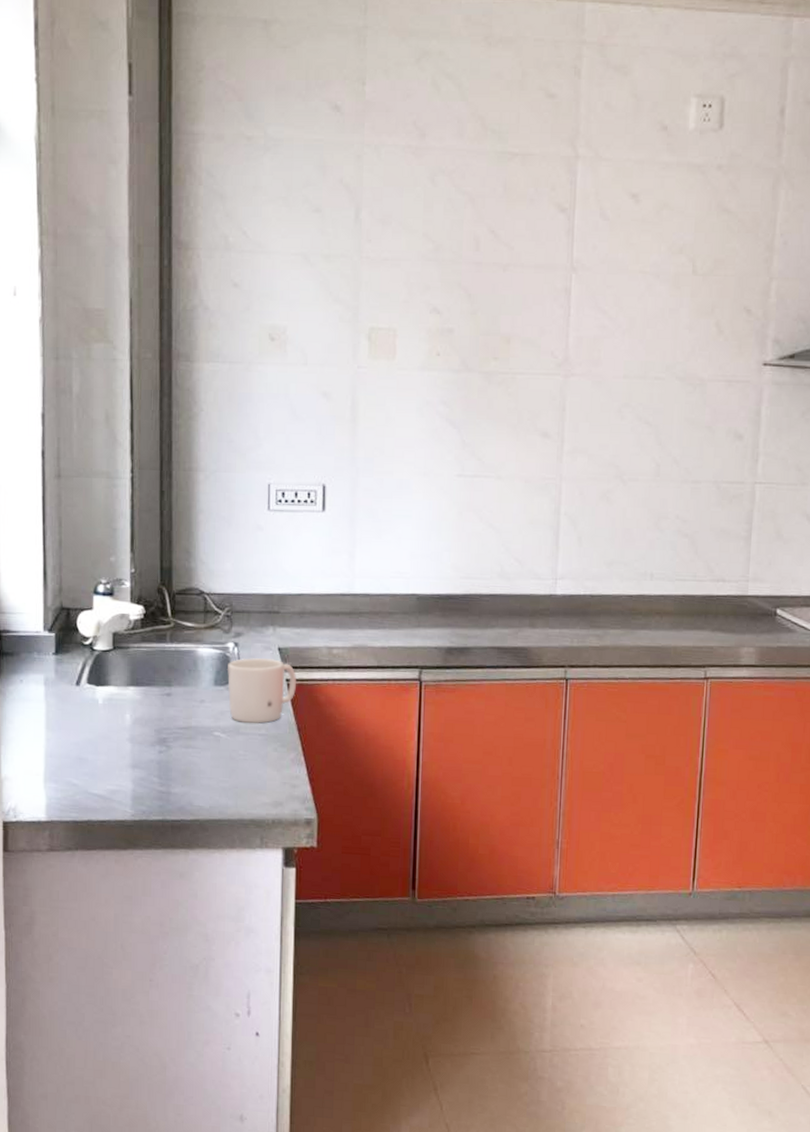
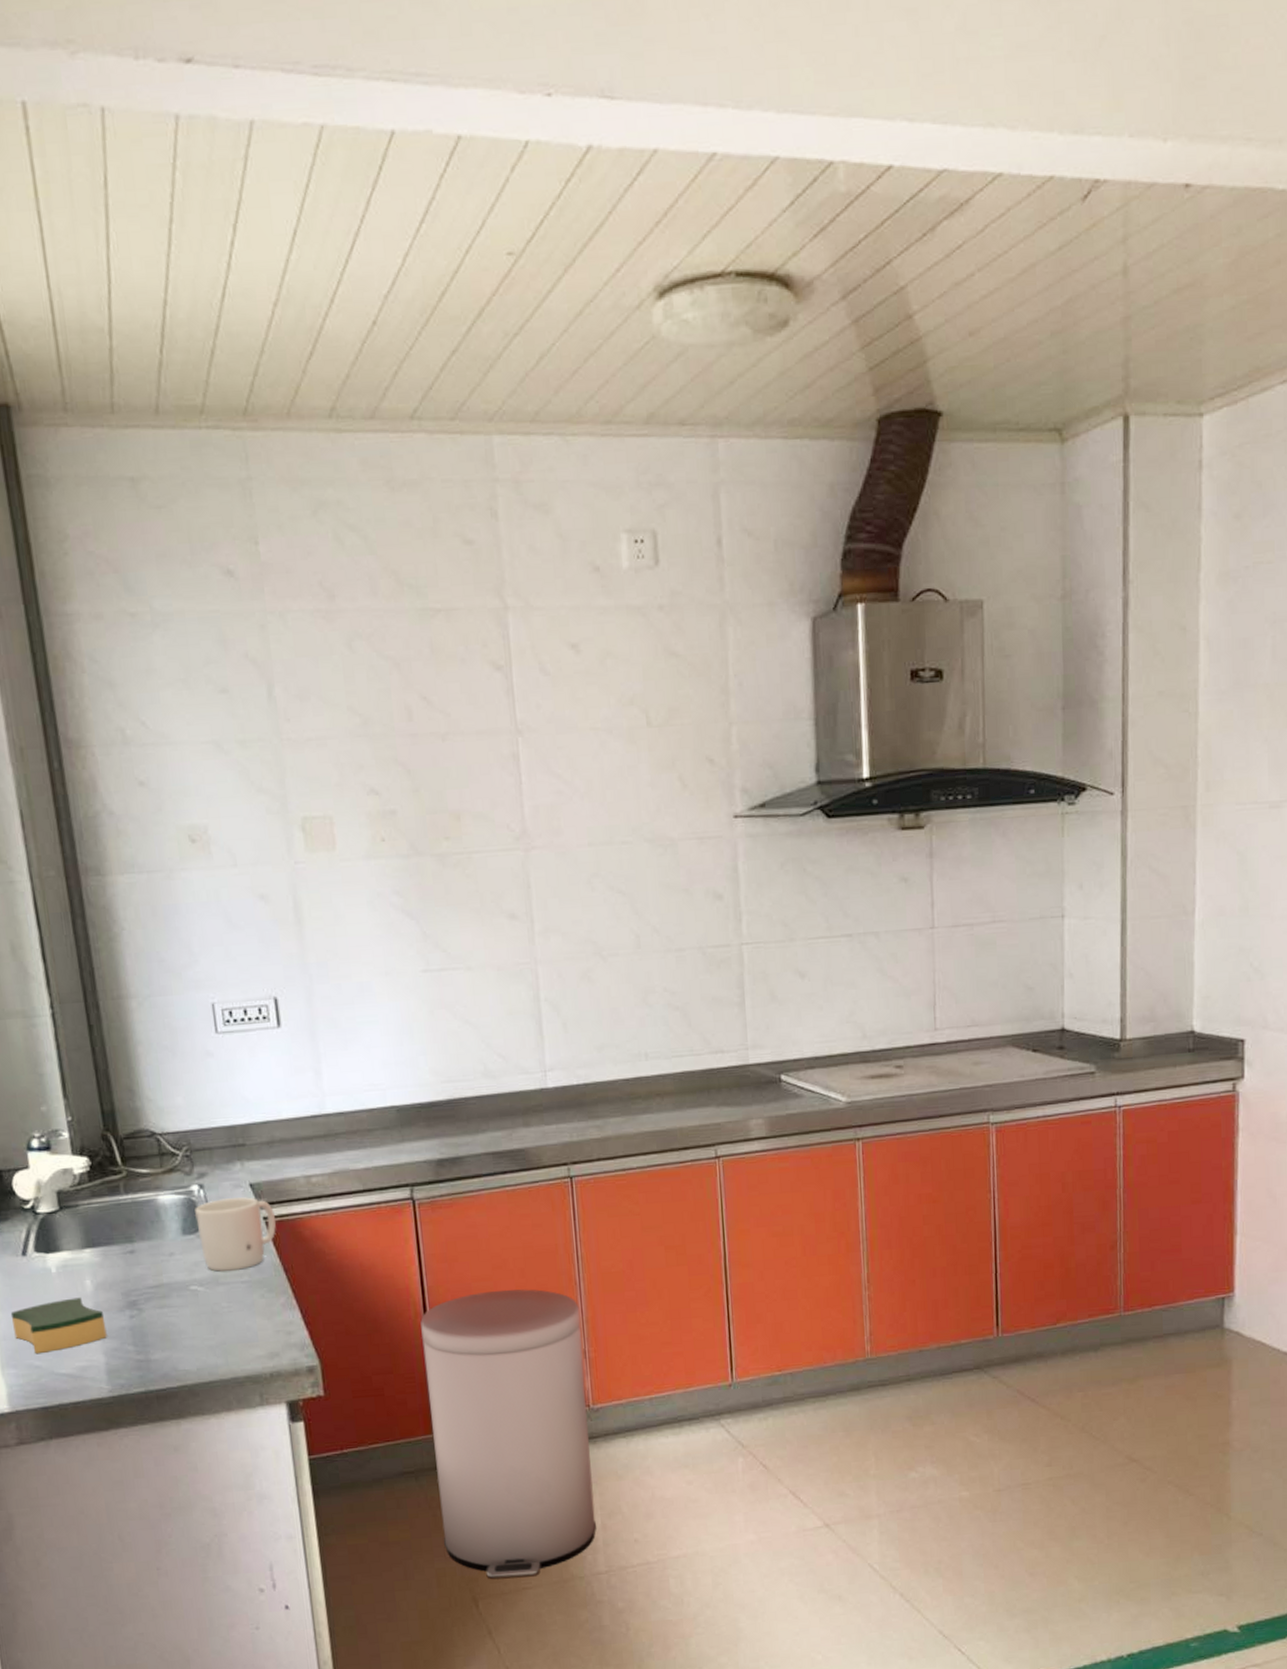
sponge: none [59,728,137,774] -> present [10,1297,107,1354]
pedal bin: none [405,773,559,1044] -> present [420,1289,596,1580]

